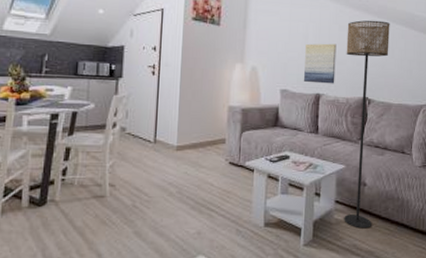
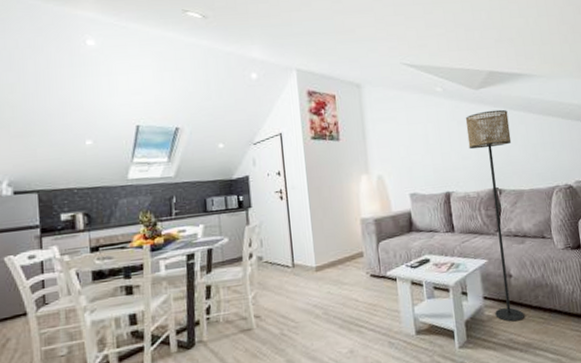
wall art: present [303,43,337,84] -> none [427,140,463,183]

